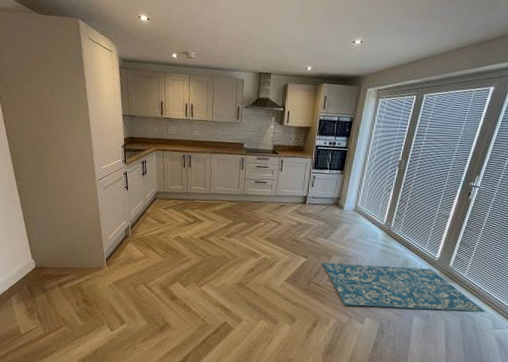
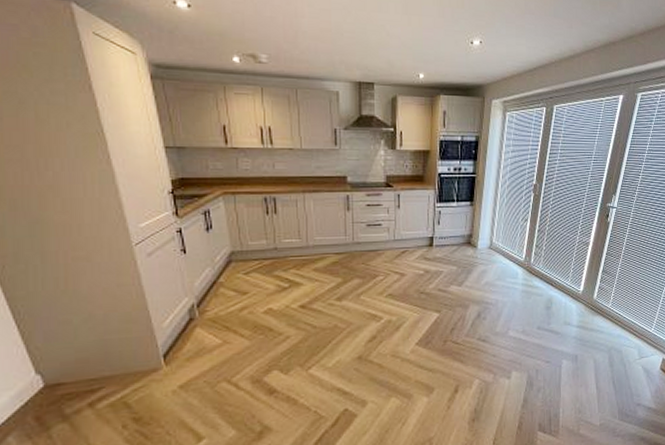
rug: present [322,262,486,313] -> none [458,304,632,361]

